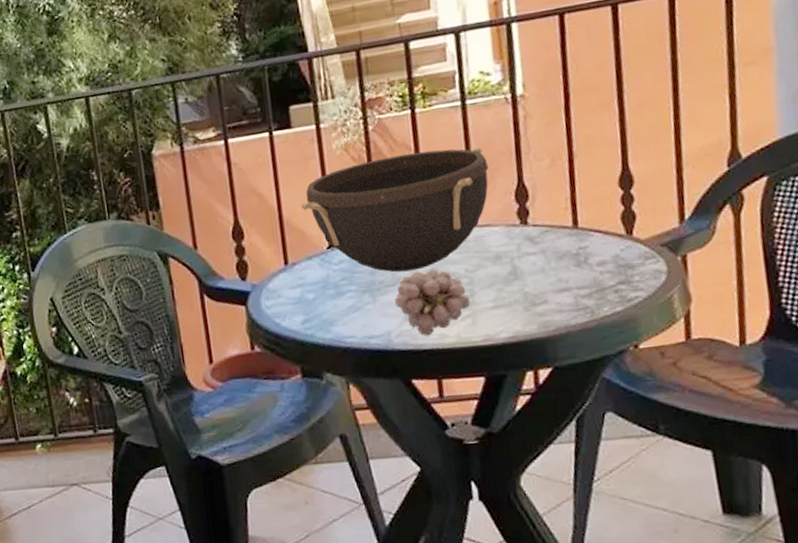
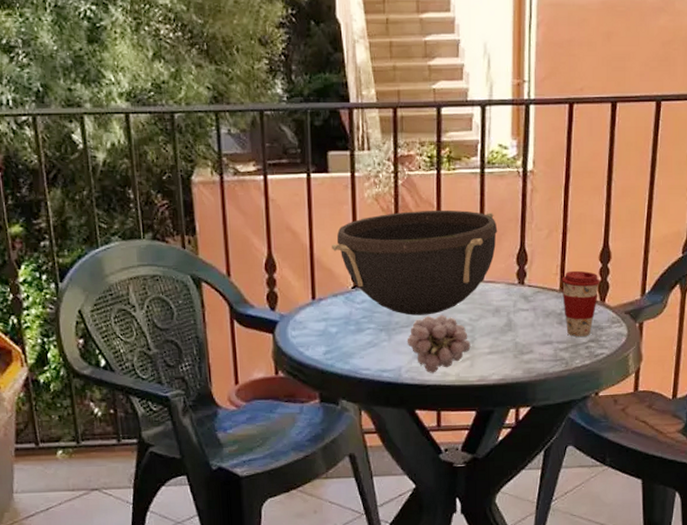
coffee cup: none [573,201,624,280] -> present [561,270,601,337]

